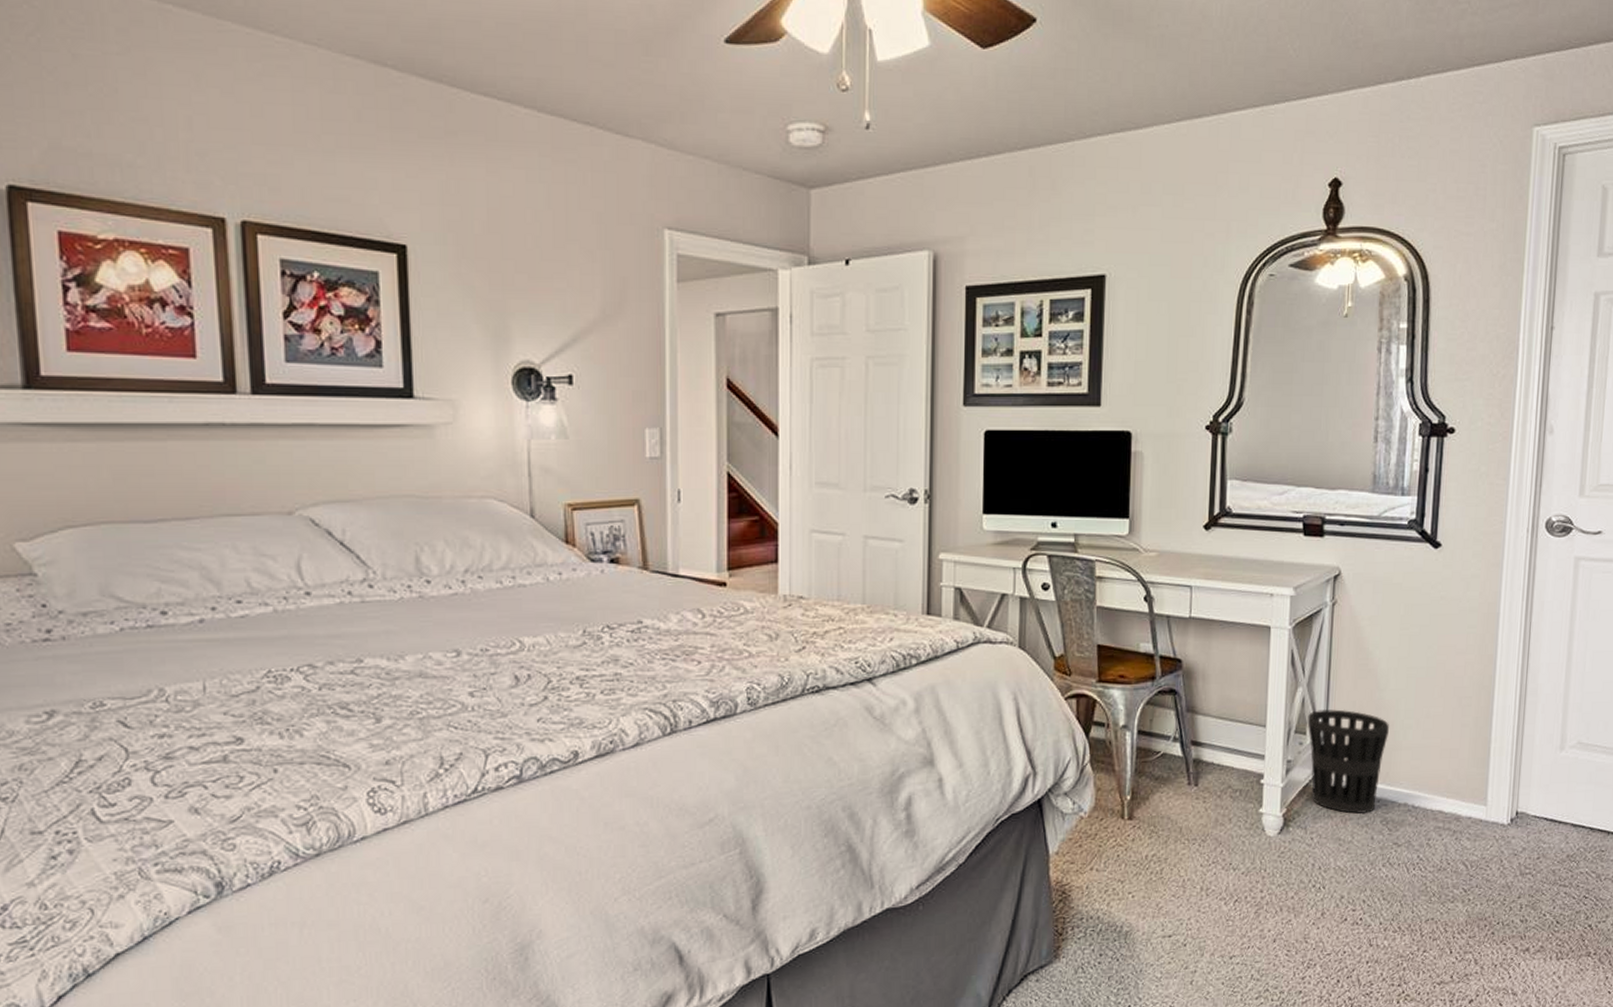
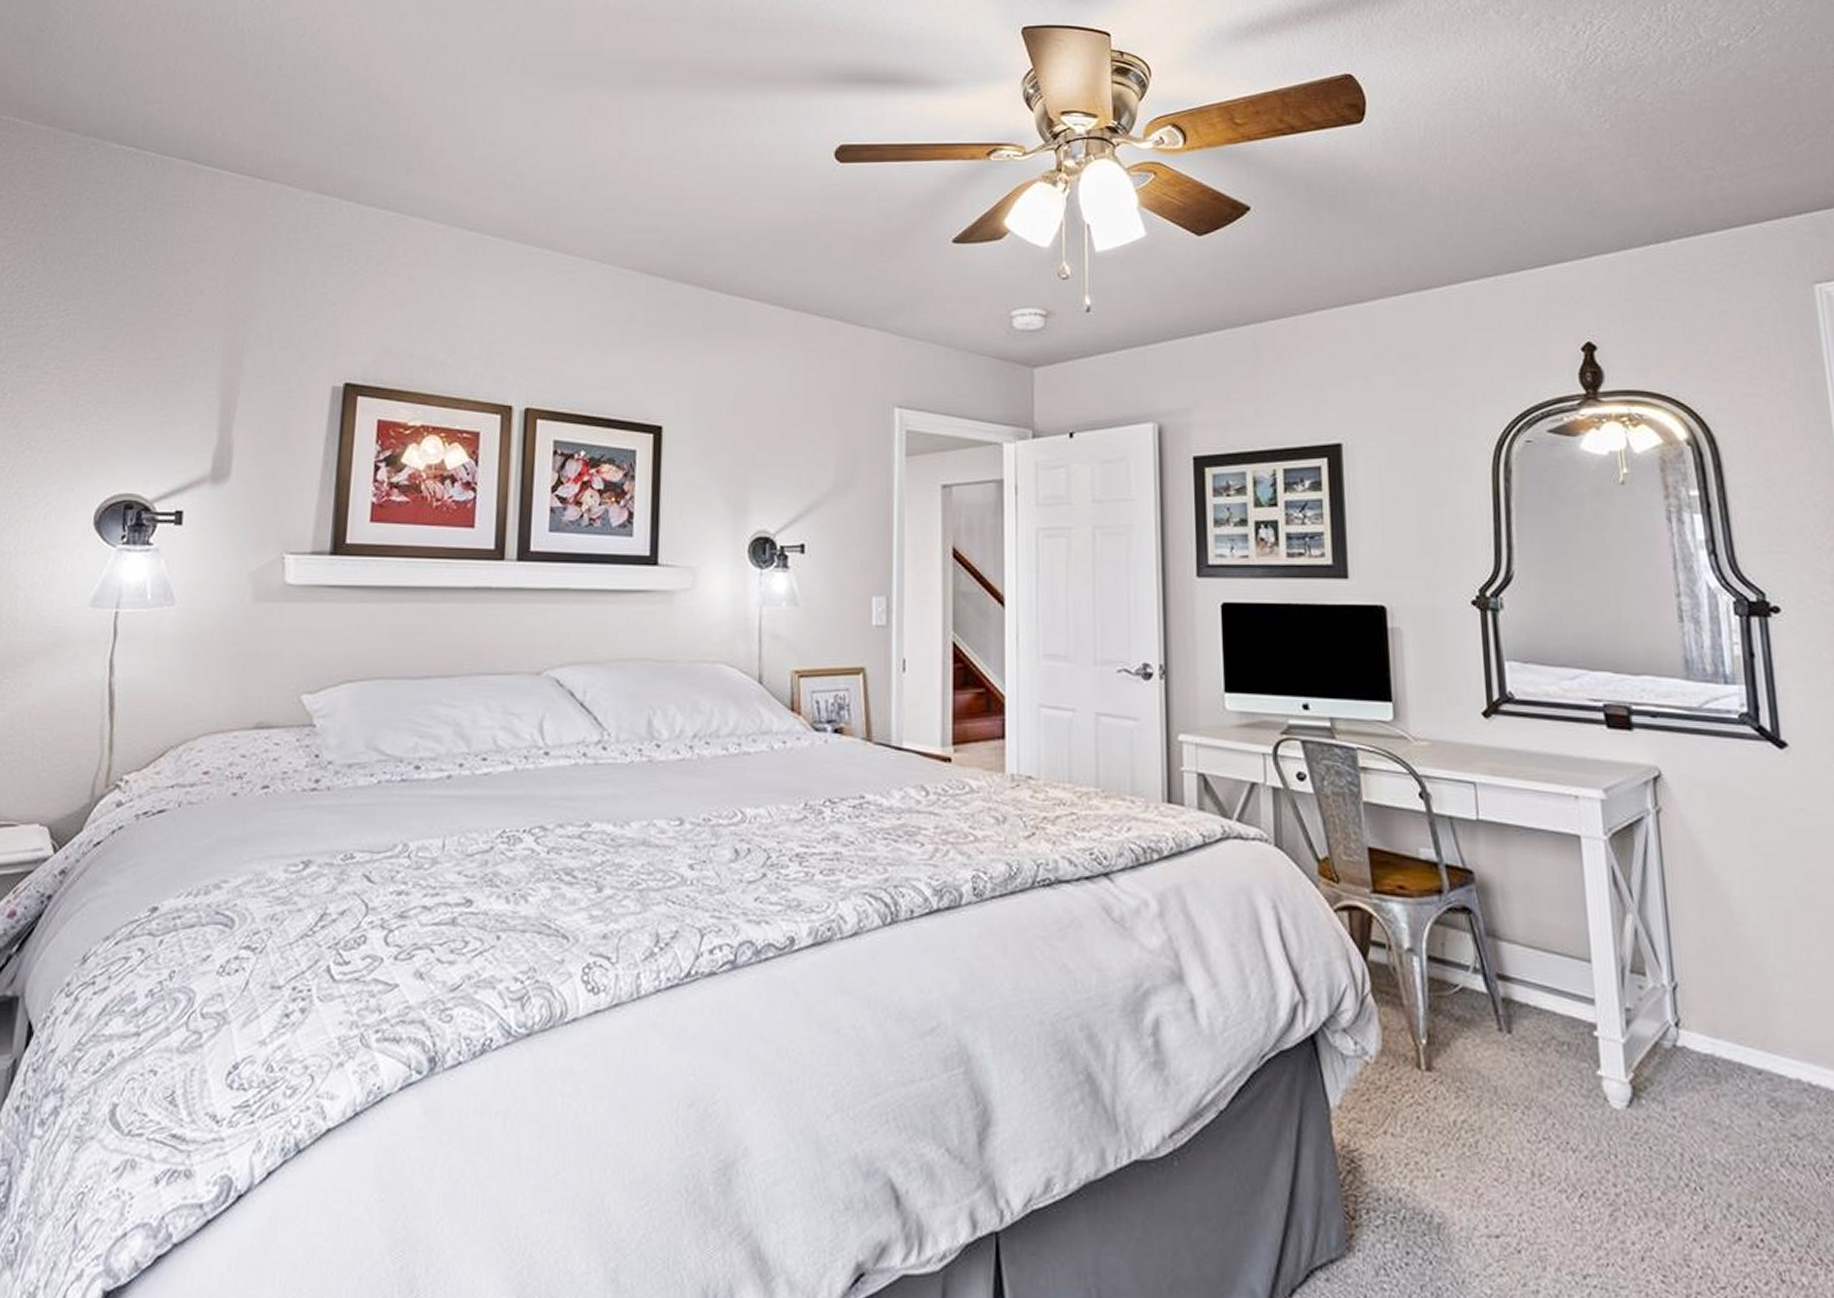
wastebasket: present [1307,708,1389,814] -> none [1644,943,1759,1090]

